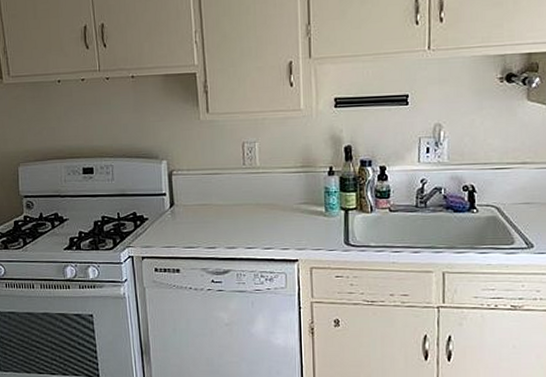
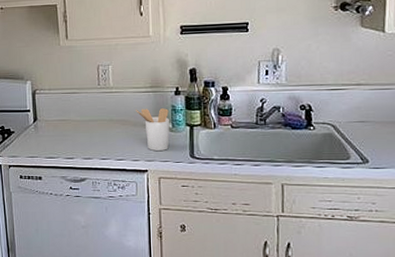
utensil holder: none [285,190,323,238] -> present [136,108,170,151]

